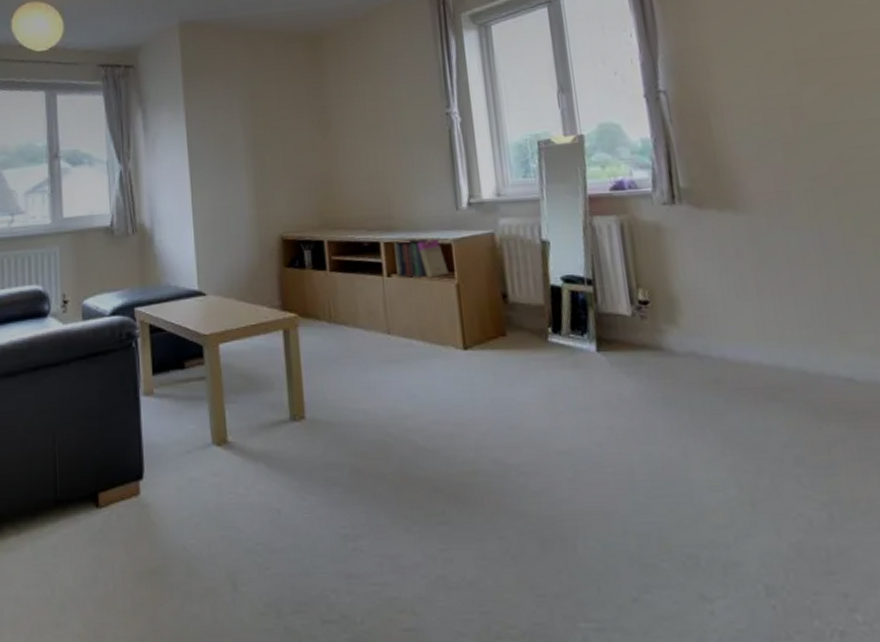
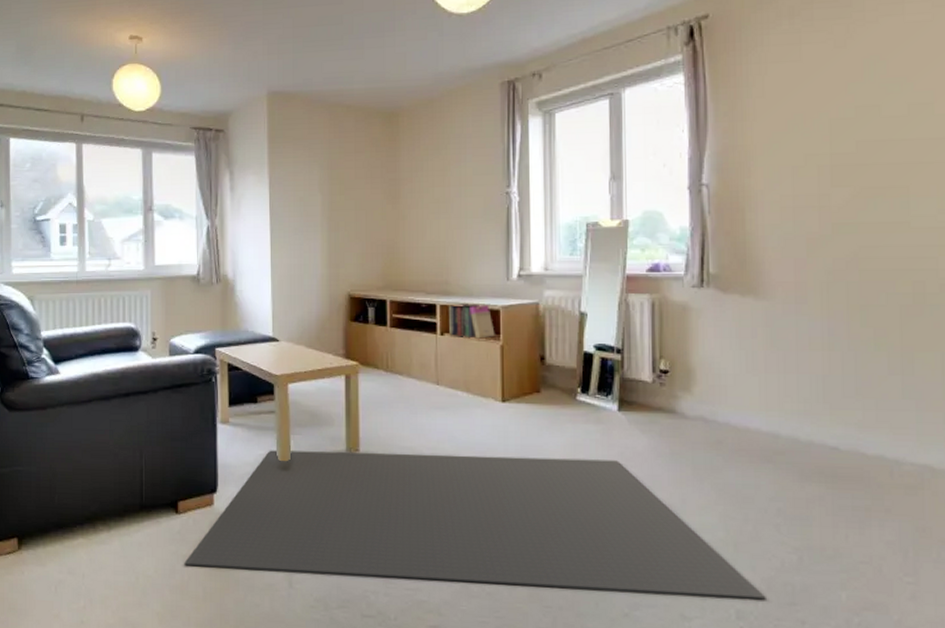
rug: none [108,410,798,572] -> present [184,450,766,600]

